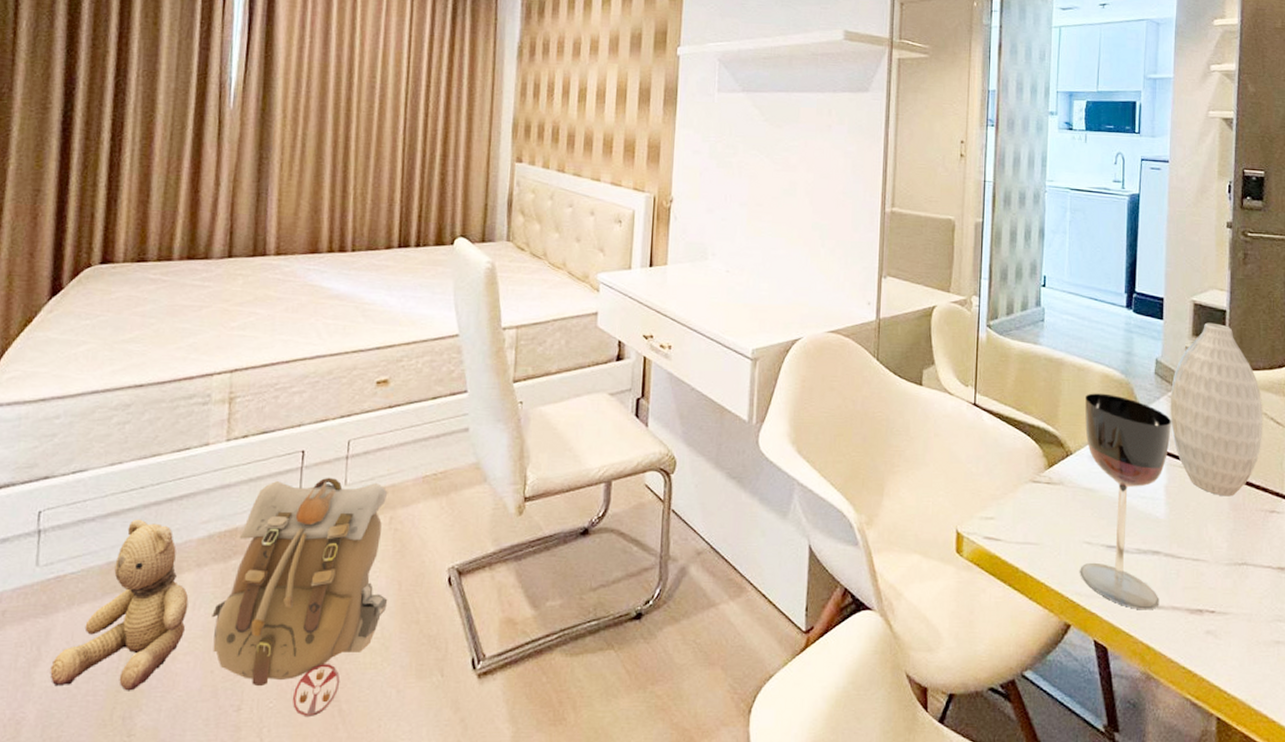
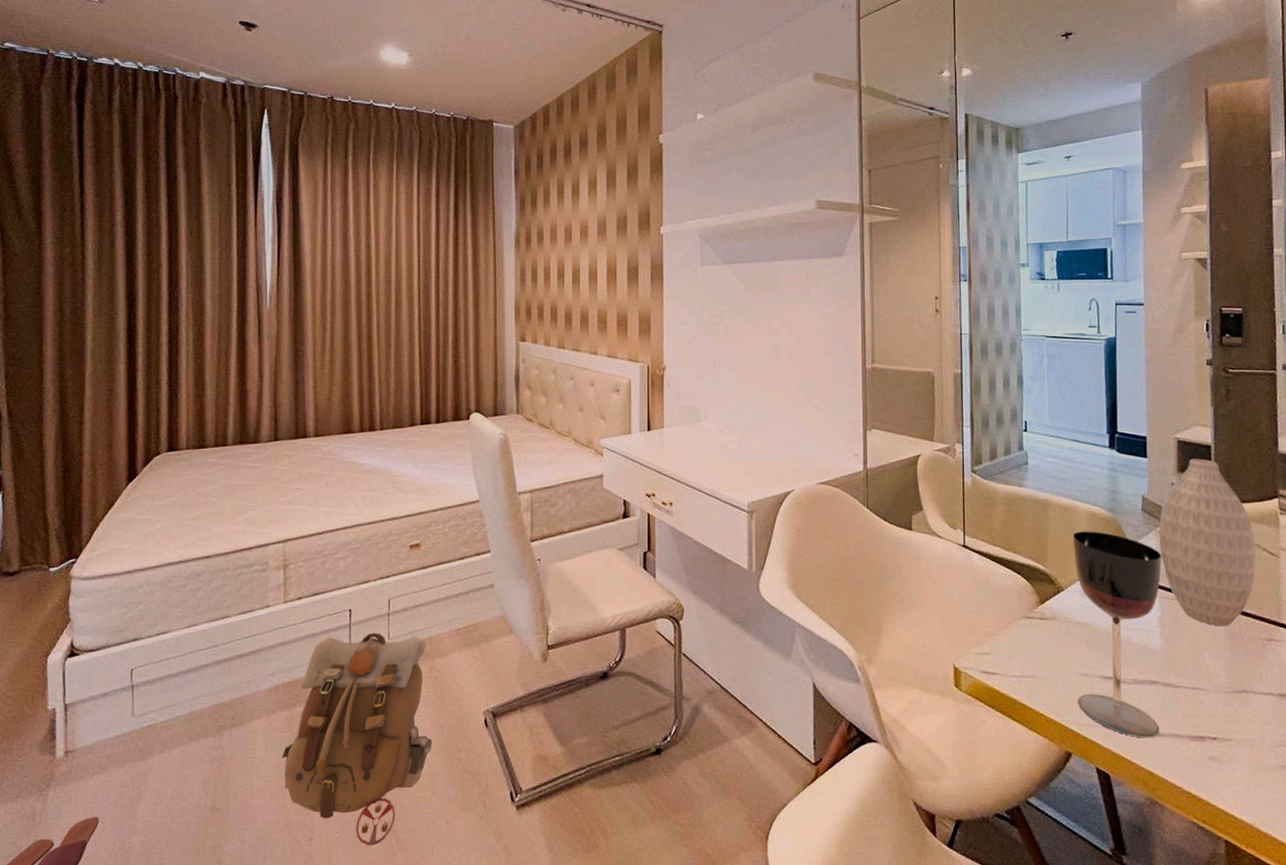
teddy bear: present [50,519,189,691] -> none [150,673,261,824]

